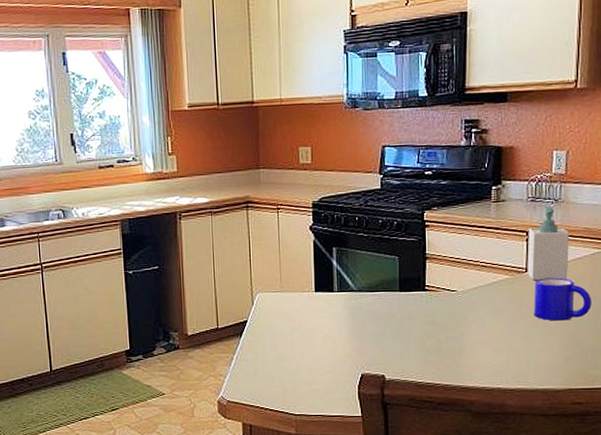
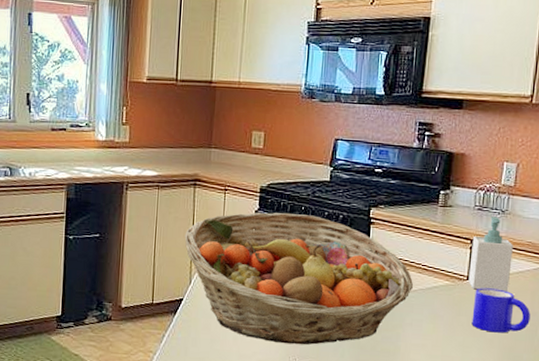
fruit basket: none [242,225,474,354] -> present [184,212,414,345]

